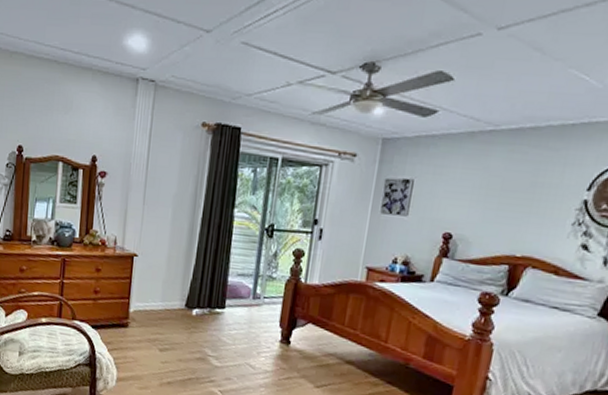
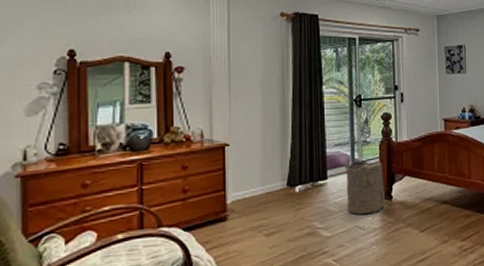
laundry hamper: none [241,295,285,355] -> present [344,160,385,214]

